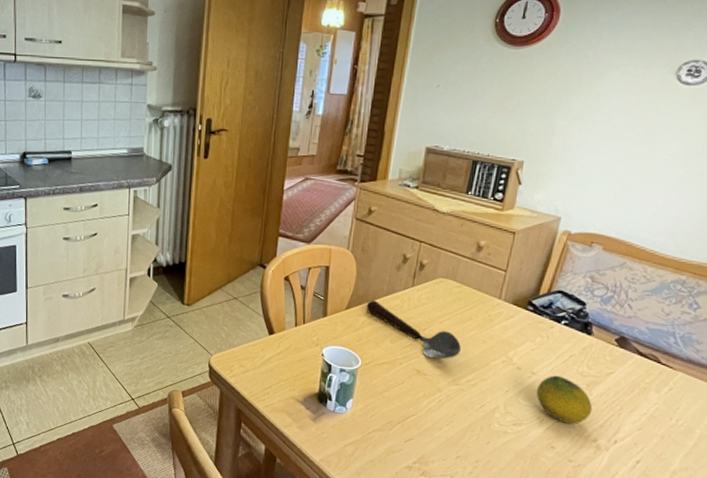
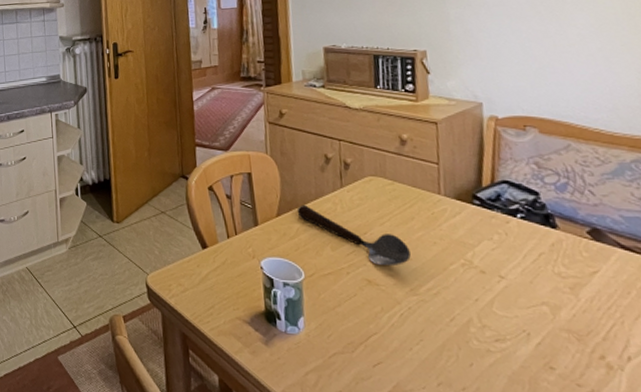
fruit: present [536,375,593,425] -> none [510,278,588,339]

